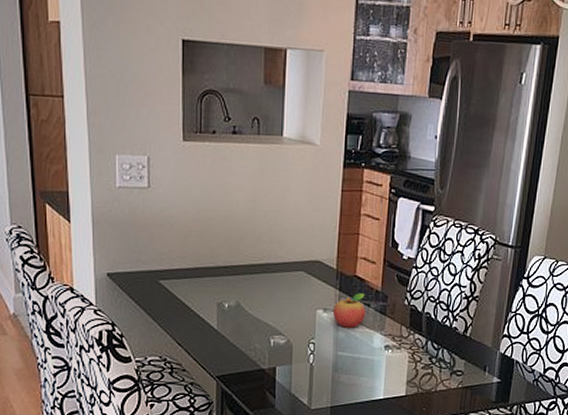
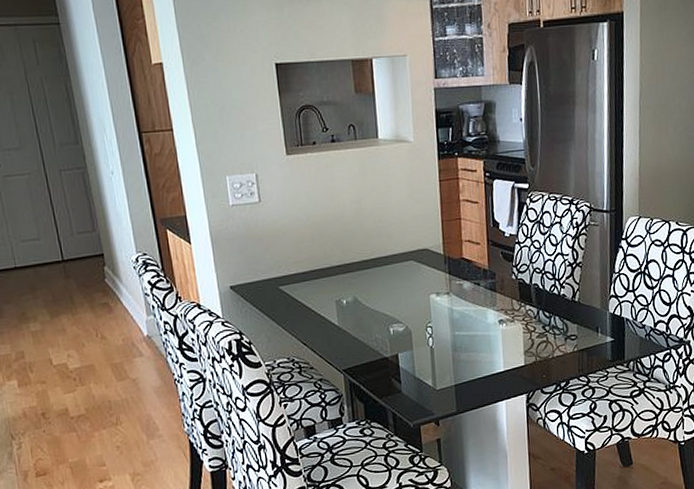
fruit: present [332,293,366,328] -> none [445,274,477,308]

